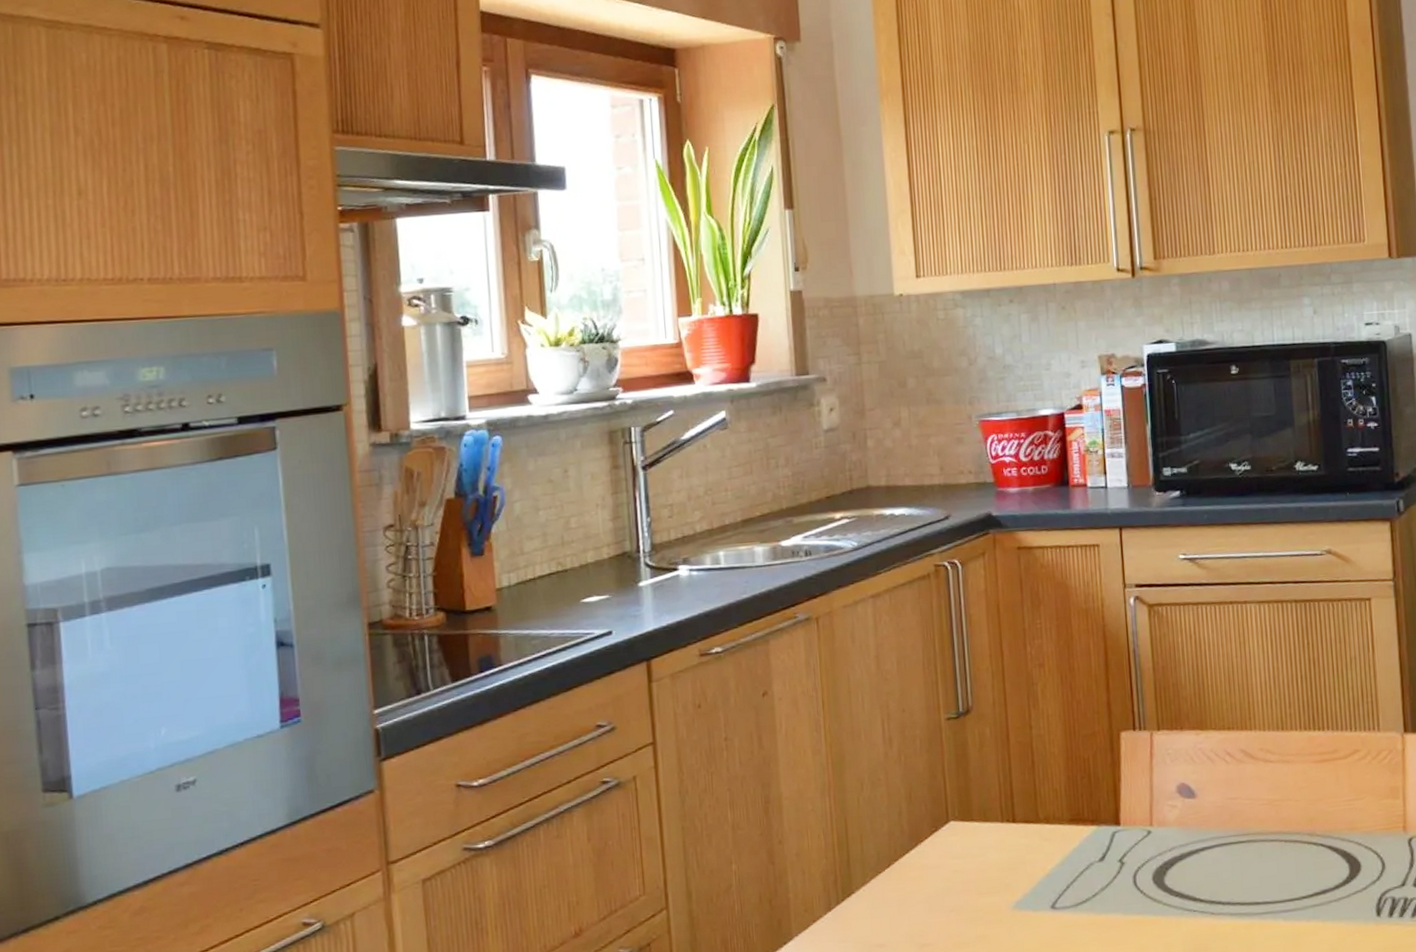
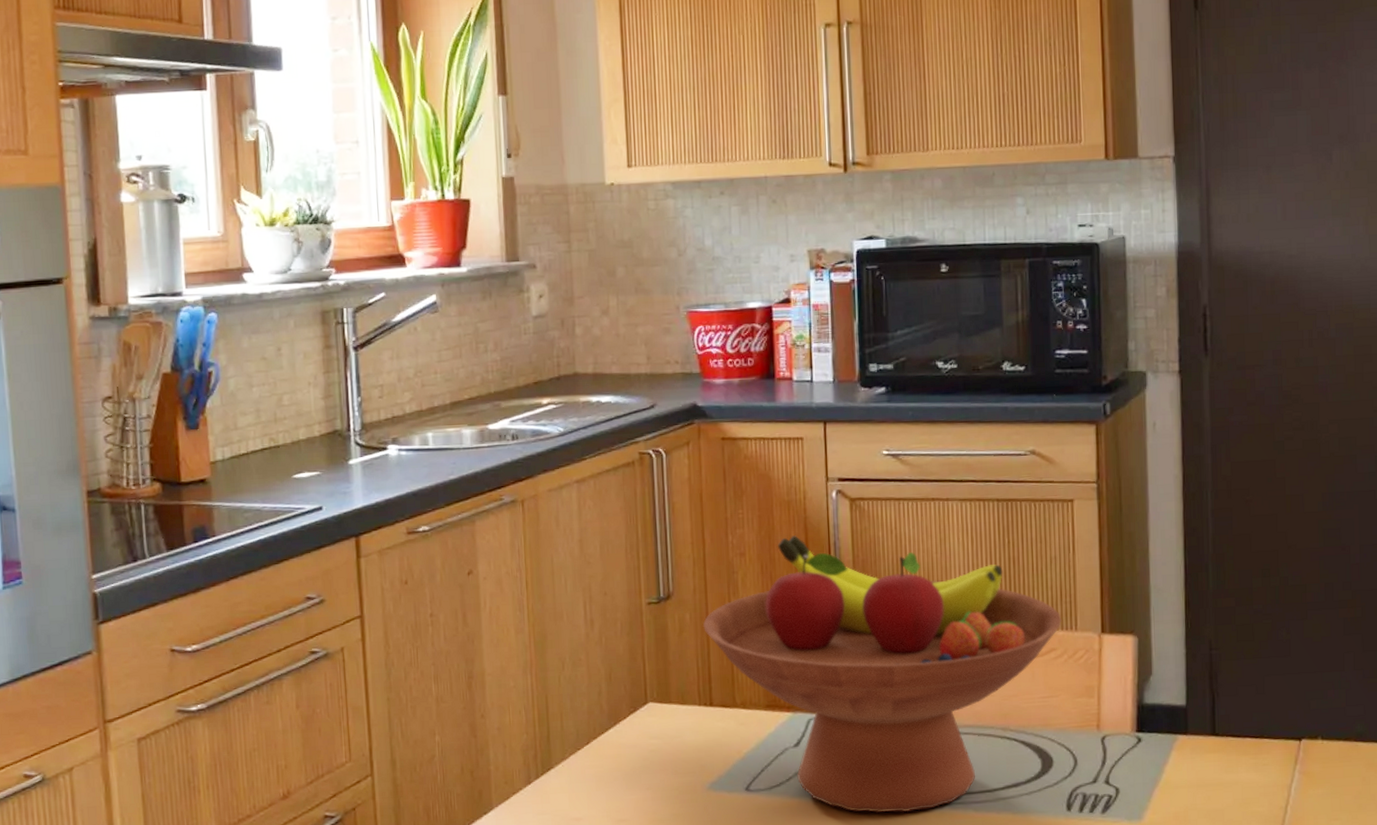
fruit bowl: none [1003,644,1365,926] -> present [702,536,1063,813]

